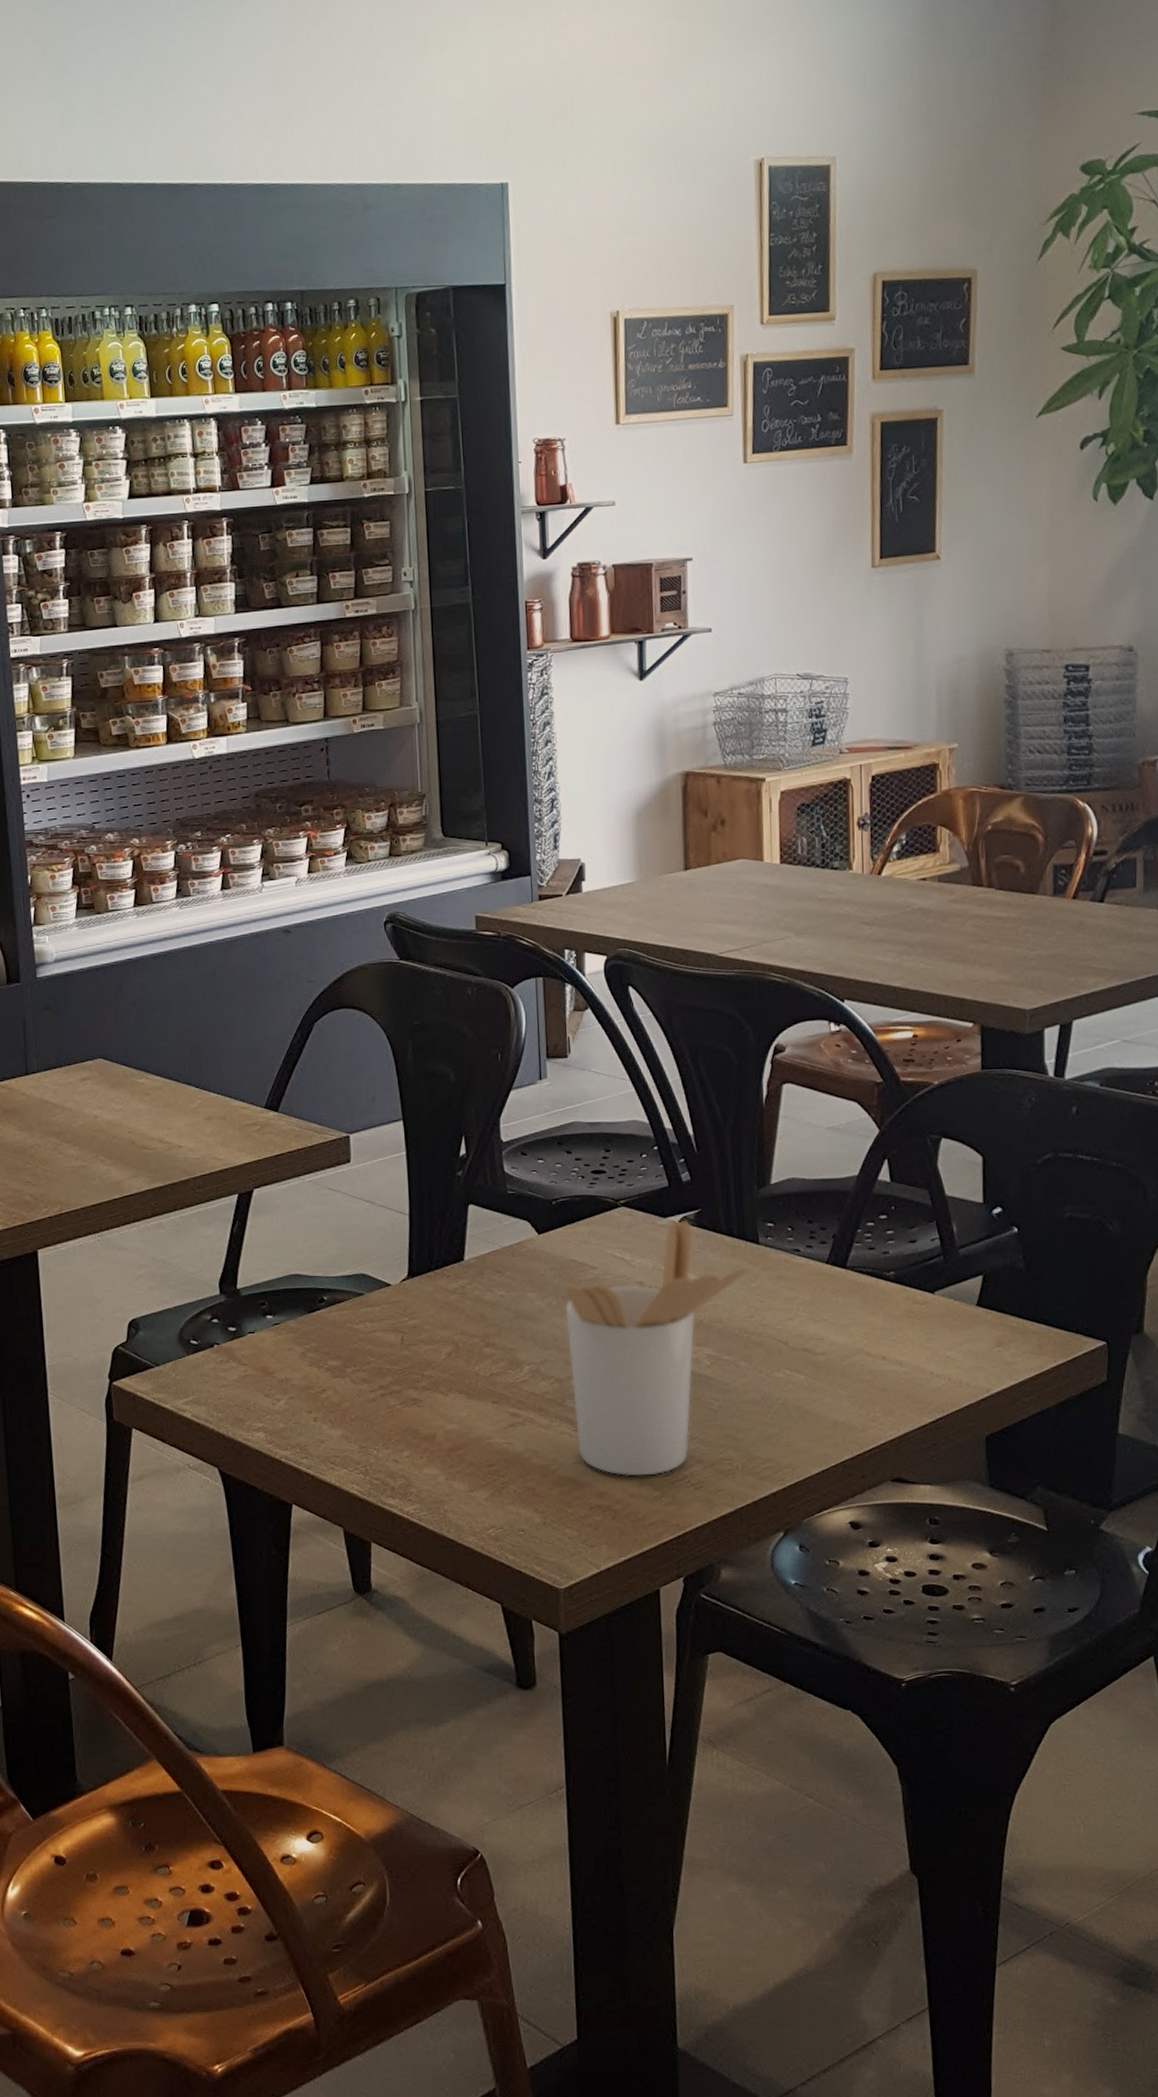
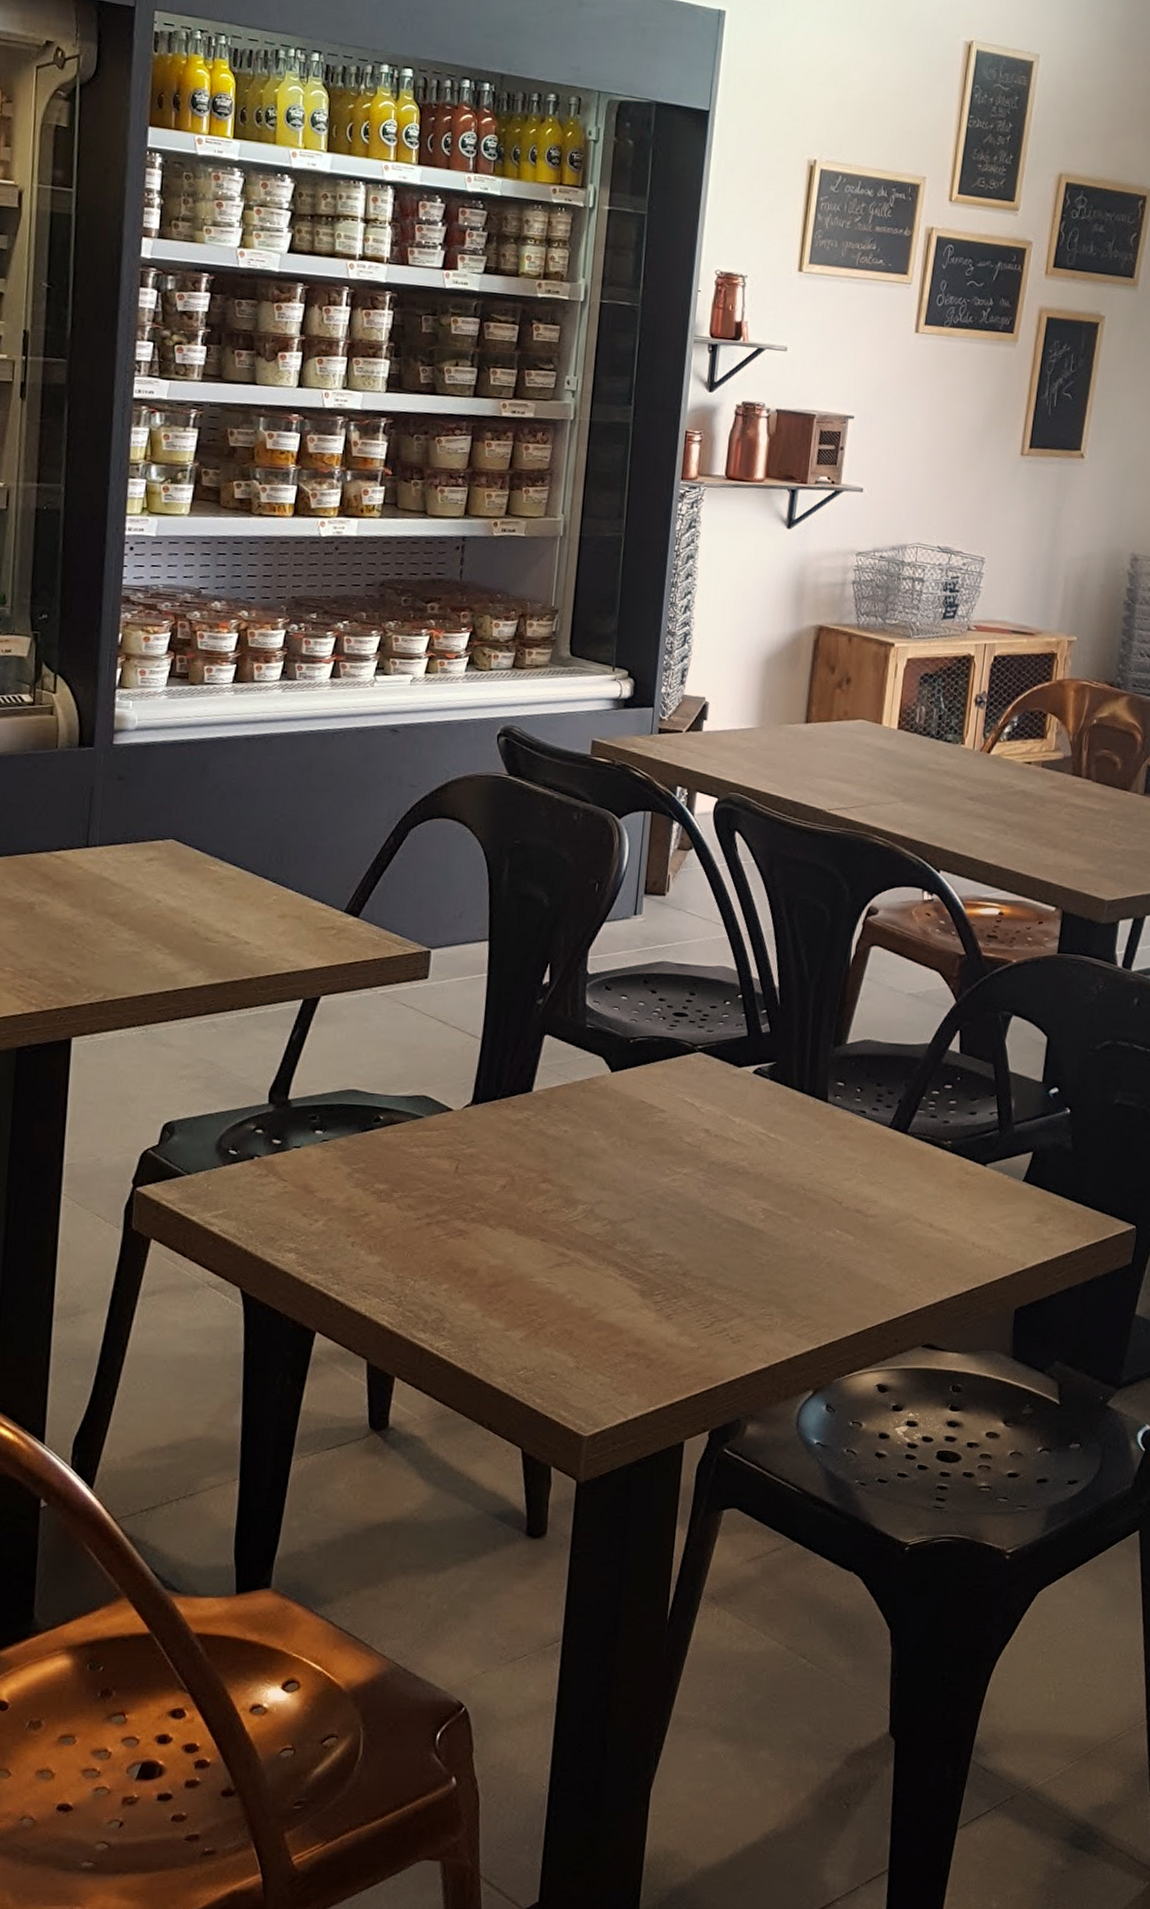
utensil holder: present [564,1220,749,1477] -> none [622,1070,815,1326]

